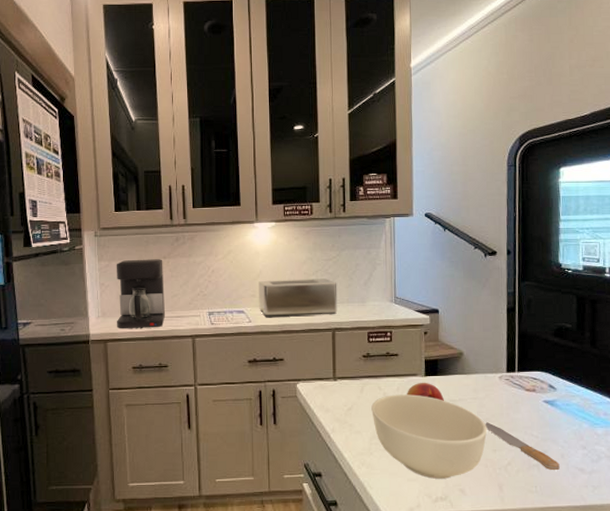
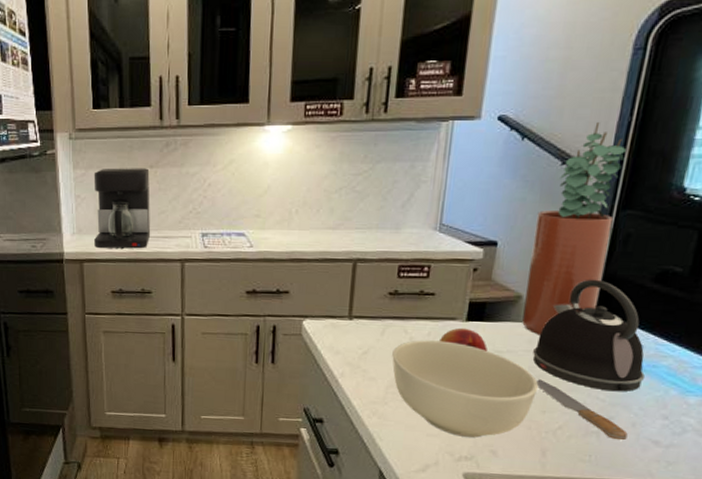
toaster: present [259,279,338,318] -> none [263,197,366,243]
vase: none [464,217,518,385] -> present [522,123,626,335]
kettle: none [479,336,562,429] -> present [533,279,645,392]

